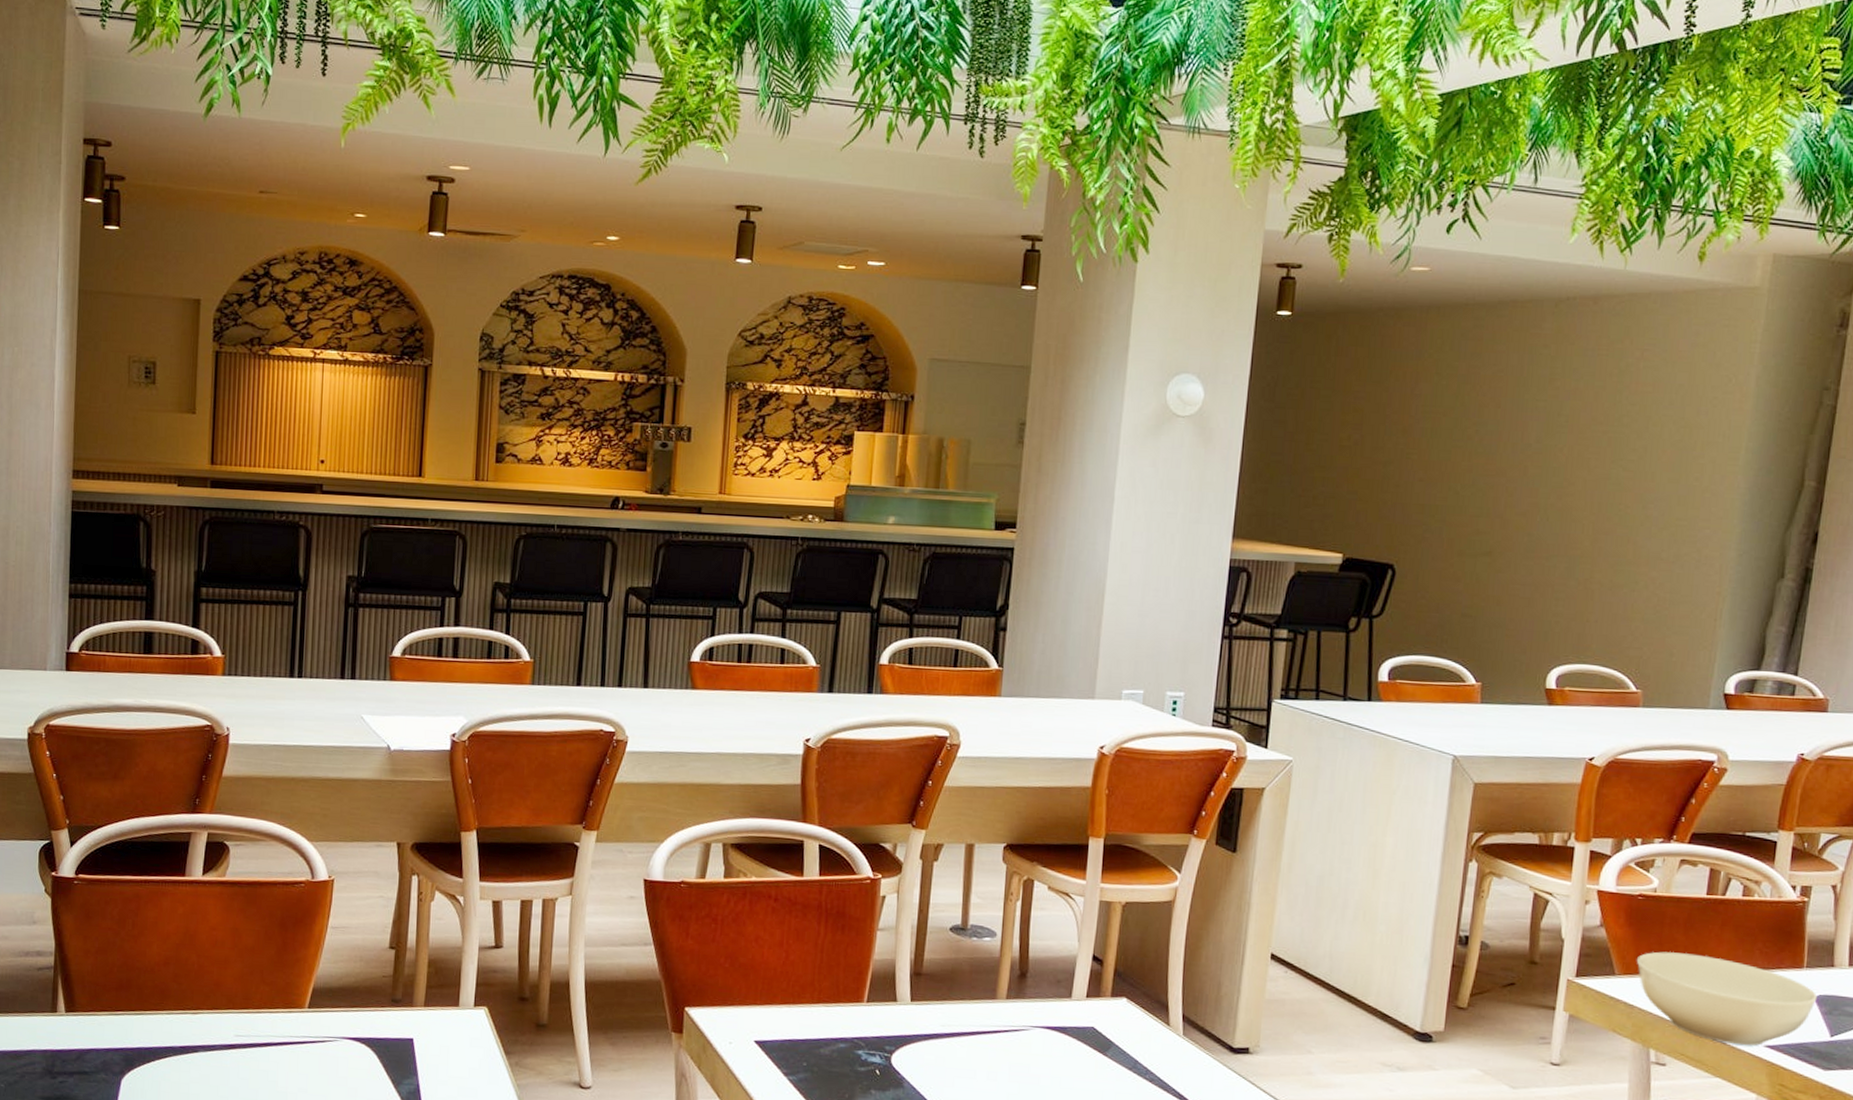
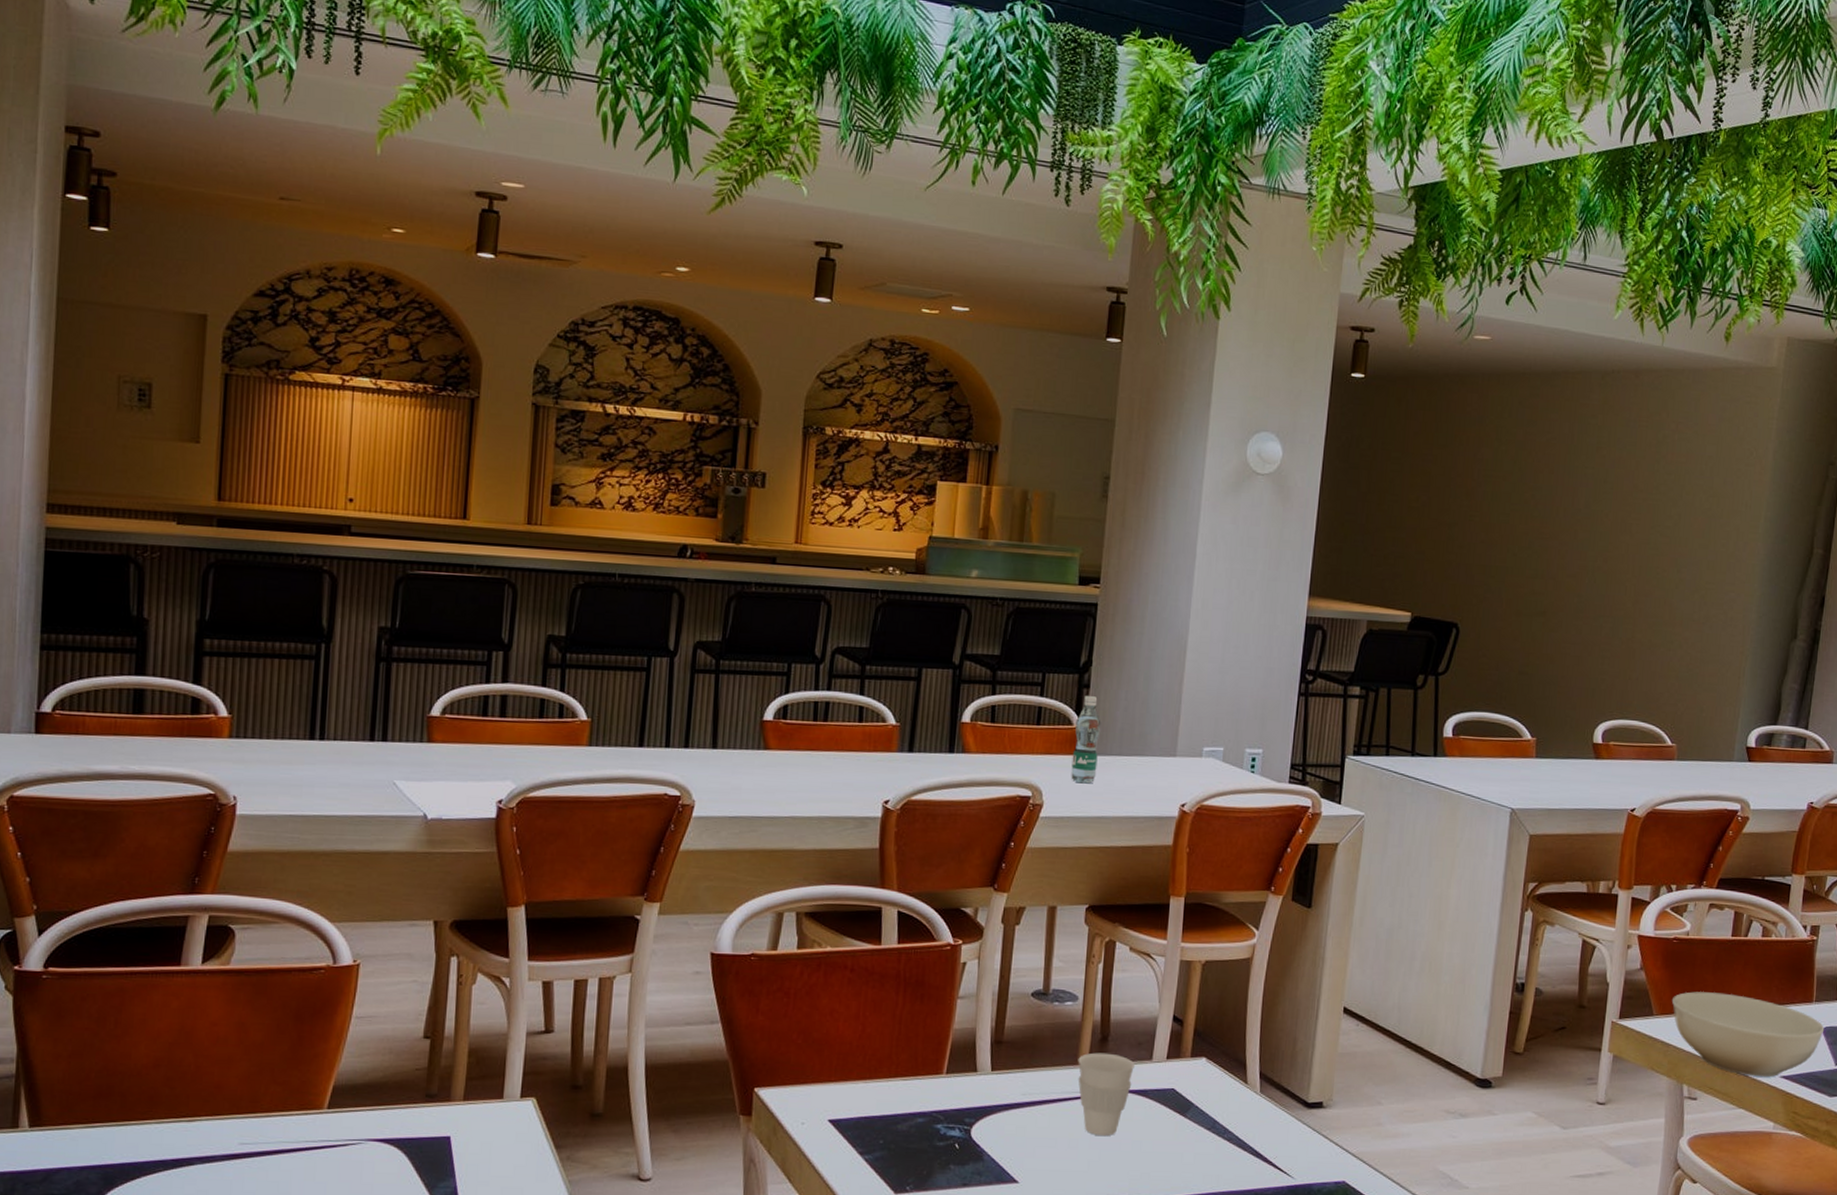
bottle: none [988,639,1018,725] -> present [1071,696,1101,784]
cup: none [996,988,1054,1071] -> present [1078,1052,1135,1137]

